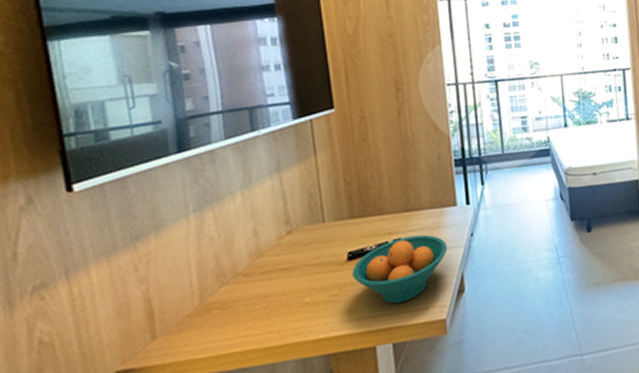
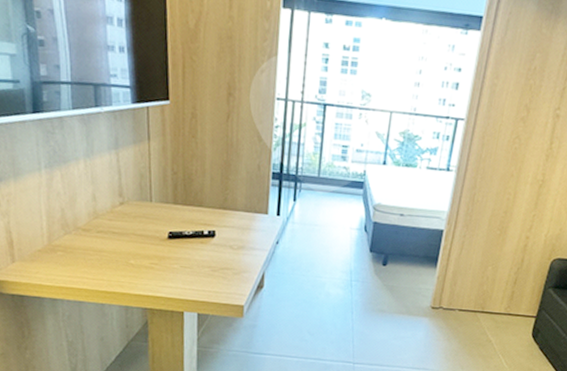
fruit bowl: present [352,234,448,304] -> none [171,230,255,284]

